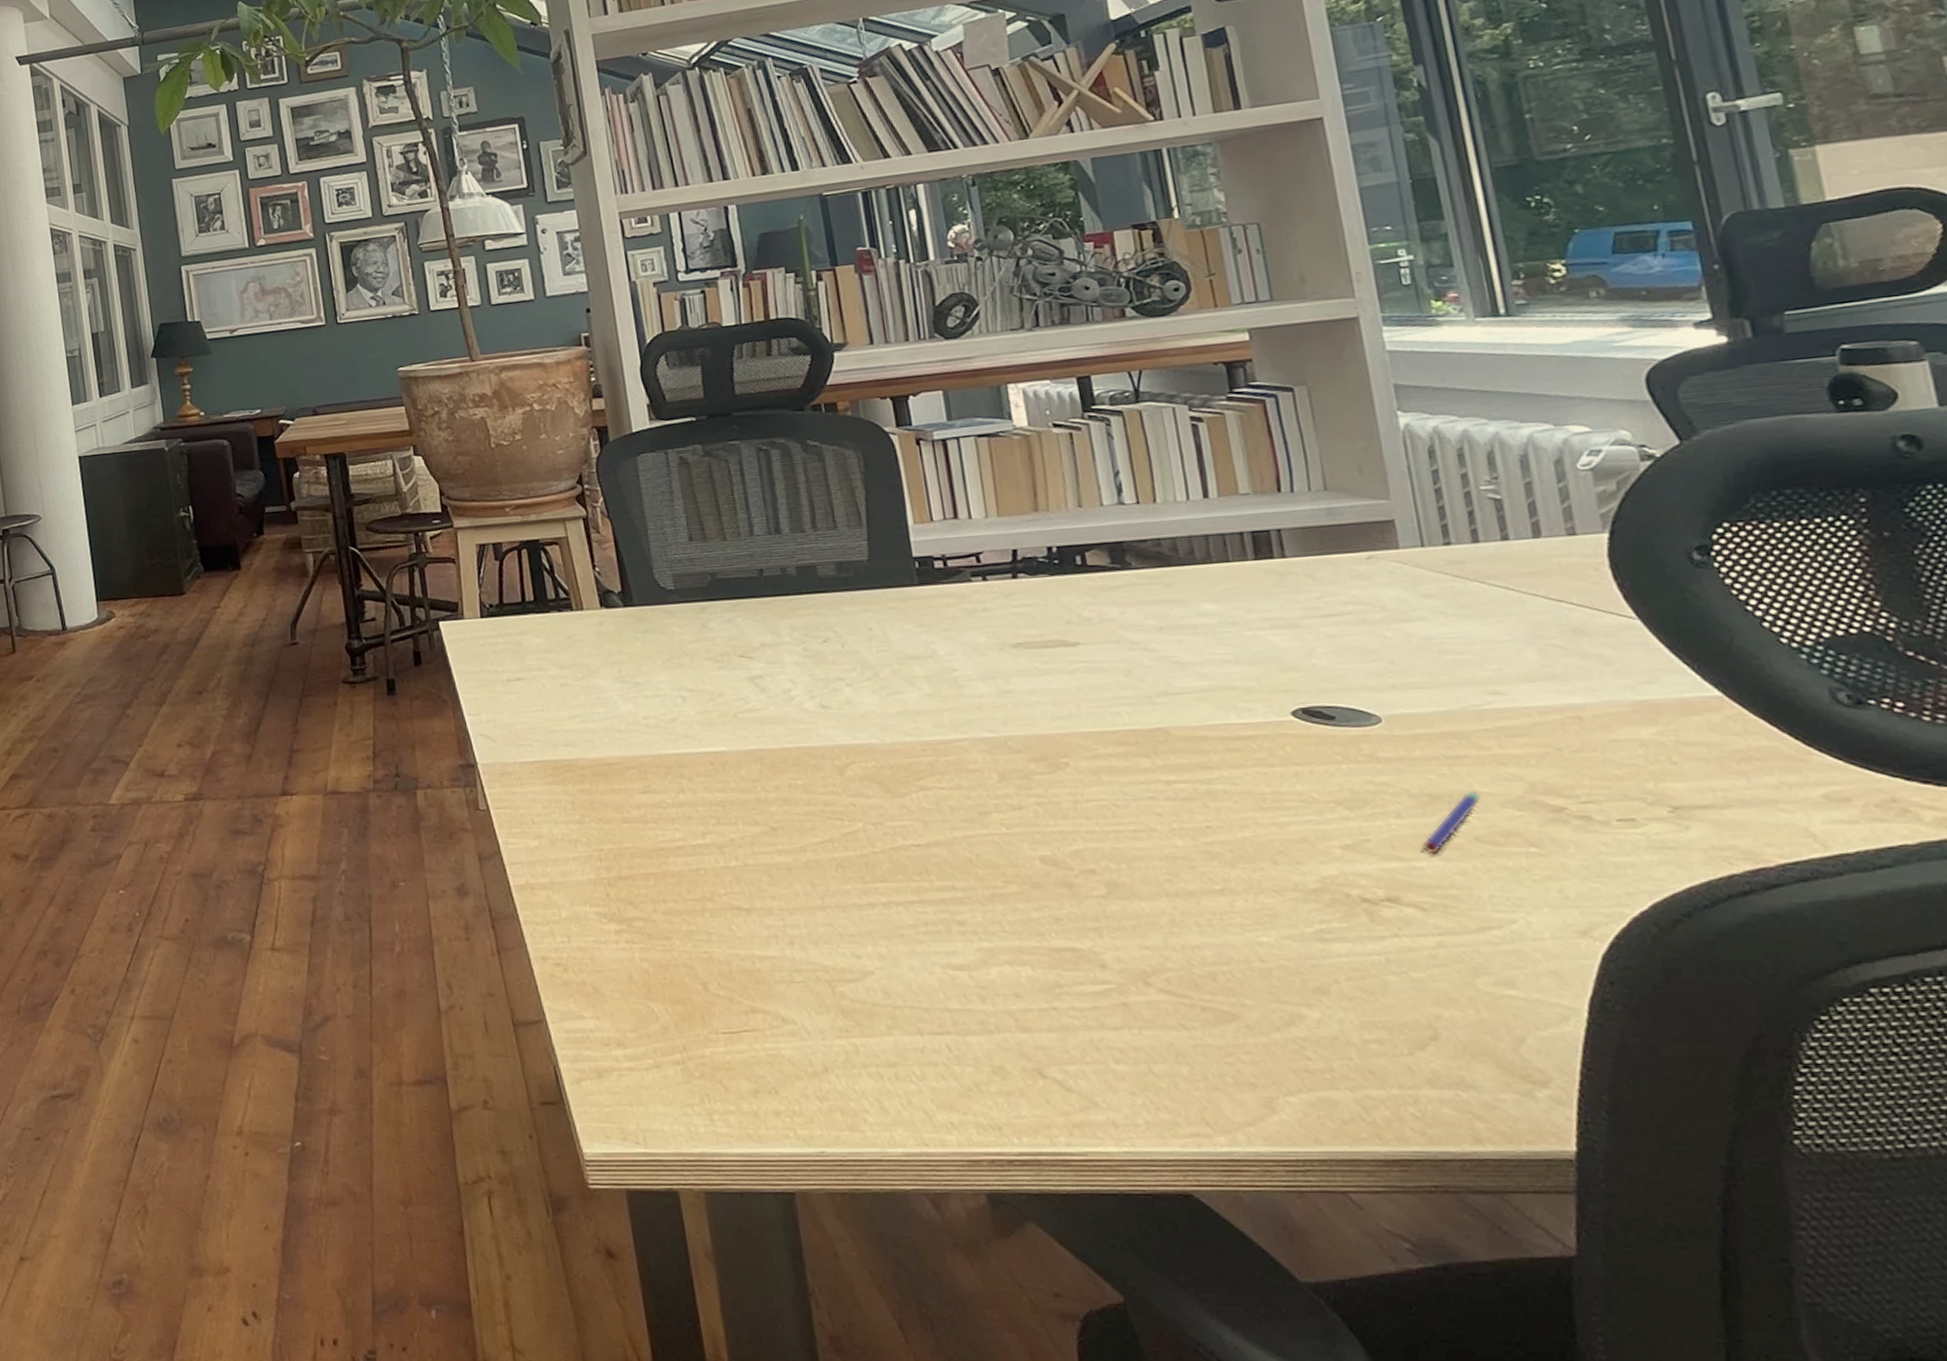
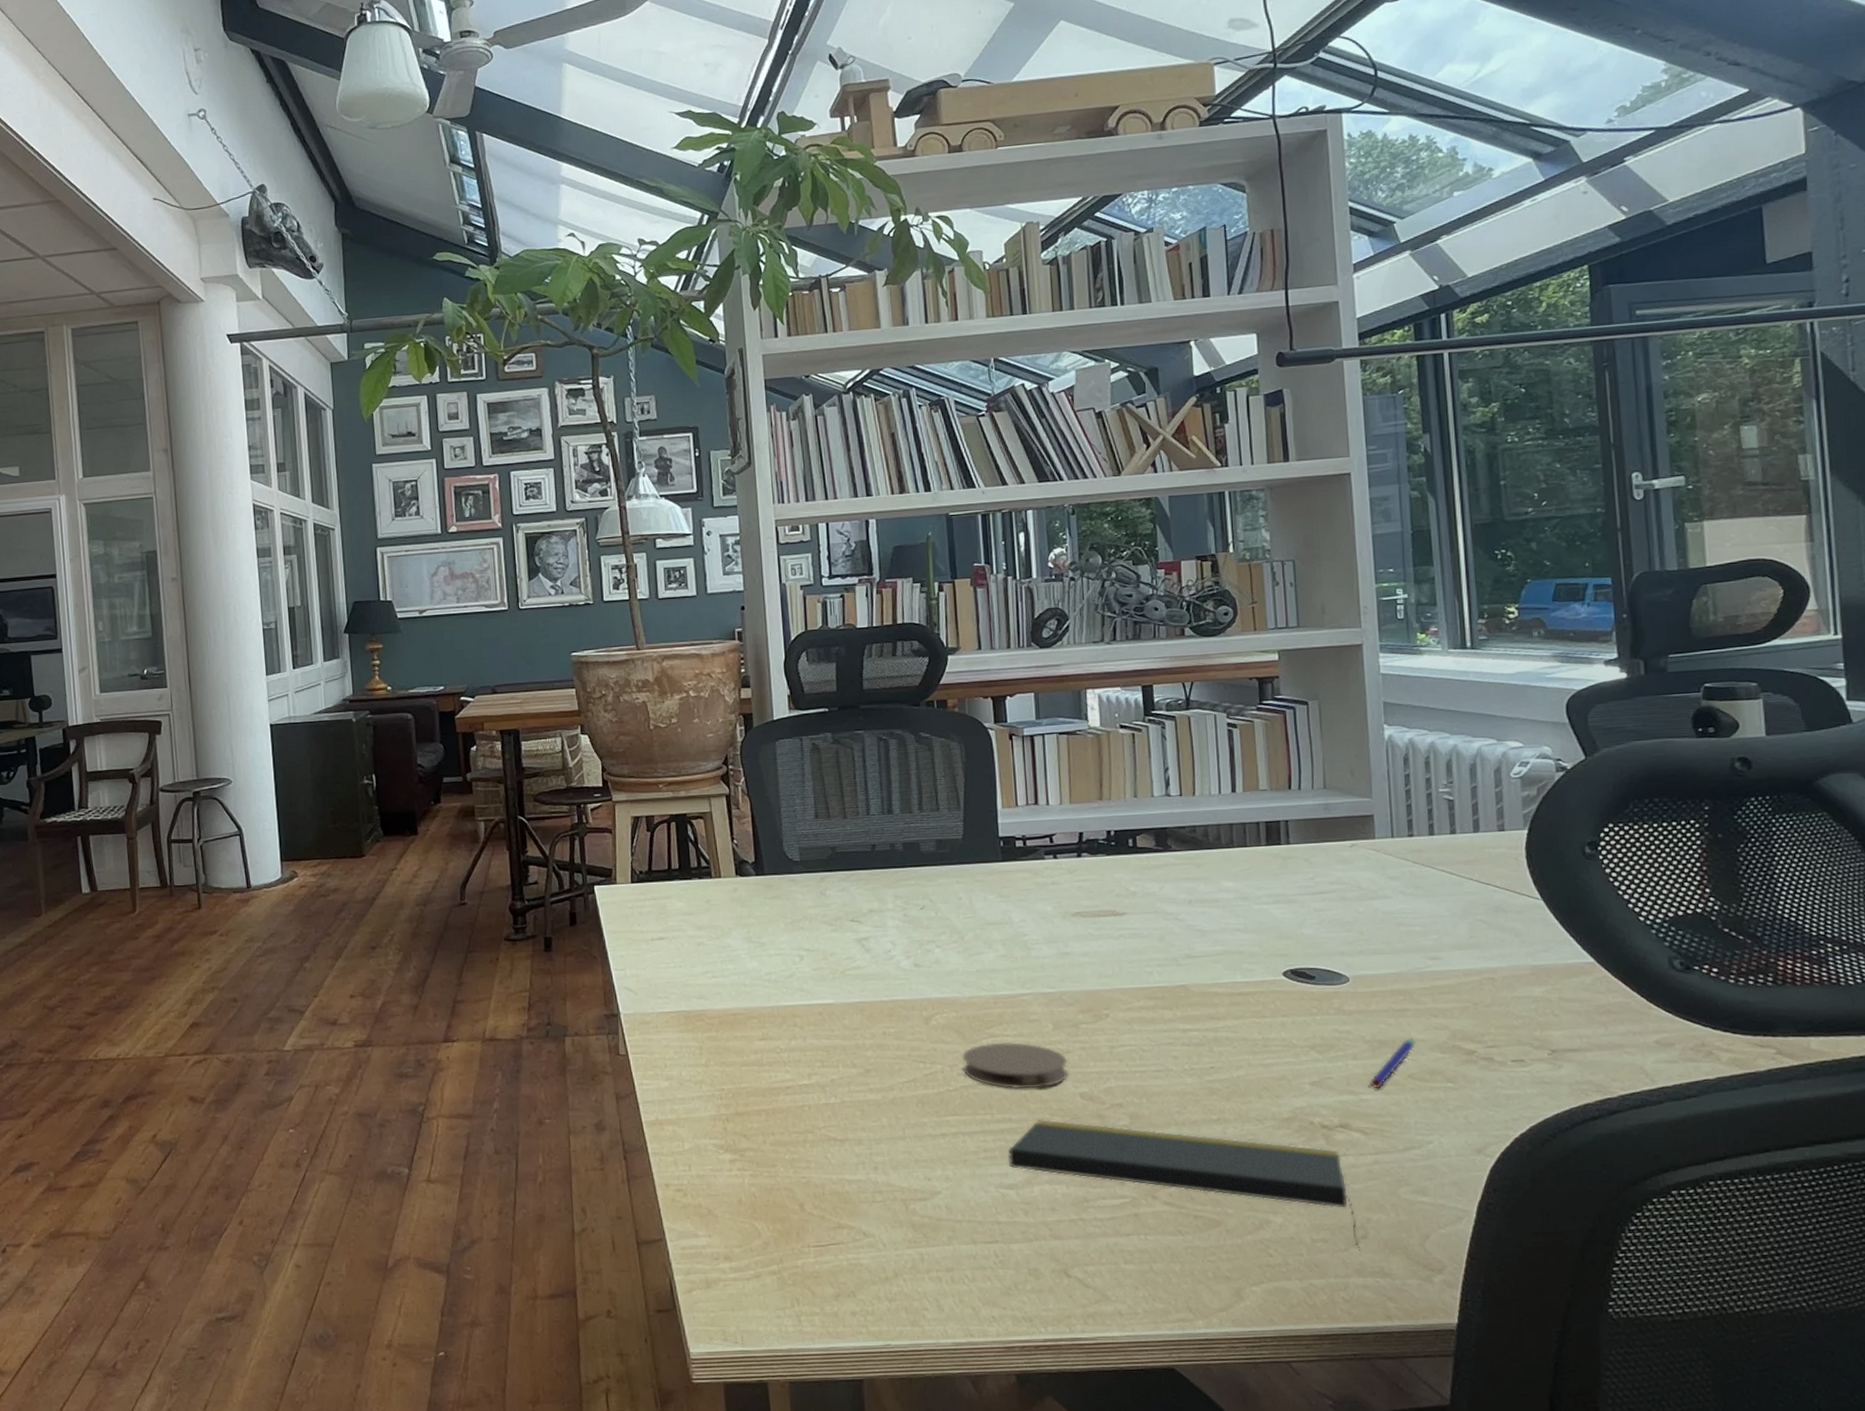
coaster: none [888,795,1024,852] -> present [962,1042,1069,1089]
notepad: none [954,888,1431,1055] -> present [1008,1119,1361,1250]

